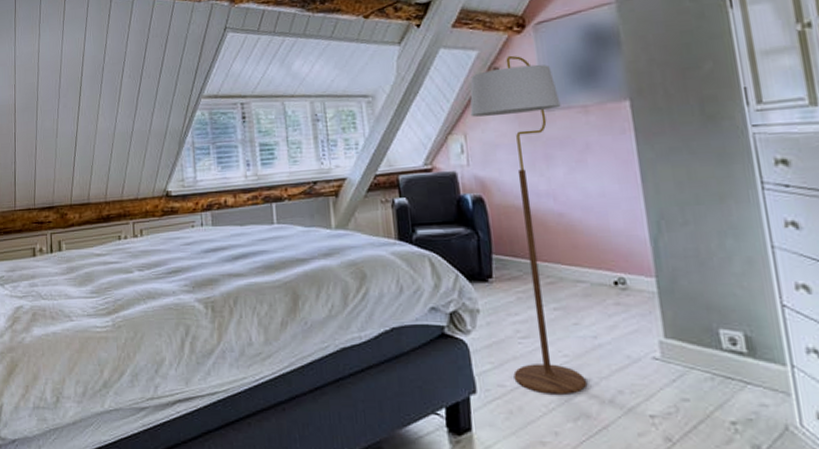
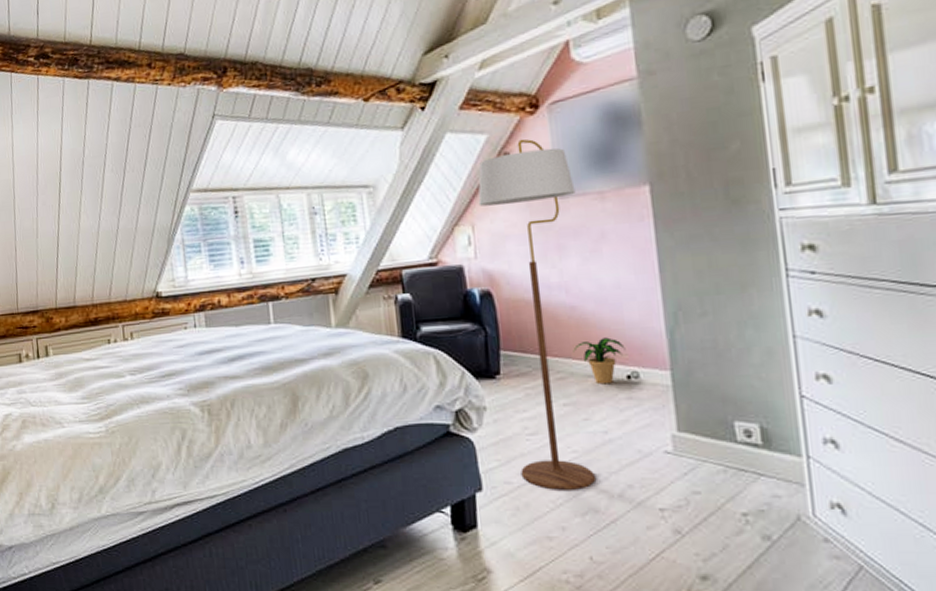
potted plant: none [561,244,612,290] -> present [573,337,626,385]

